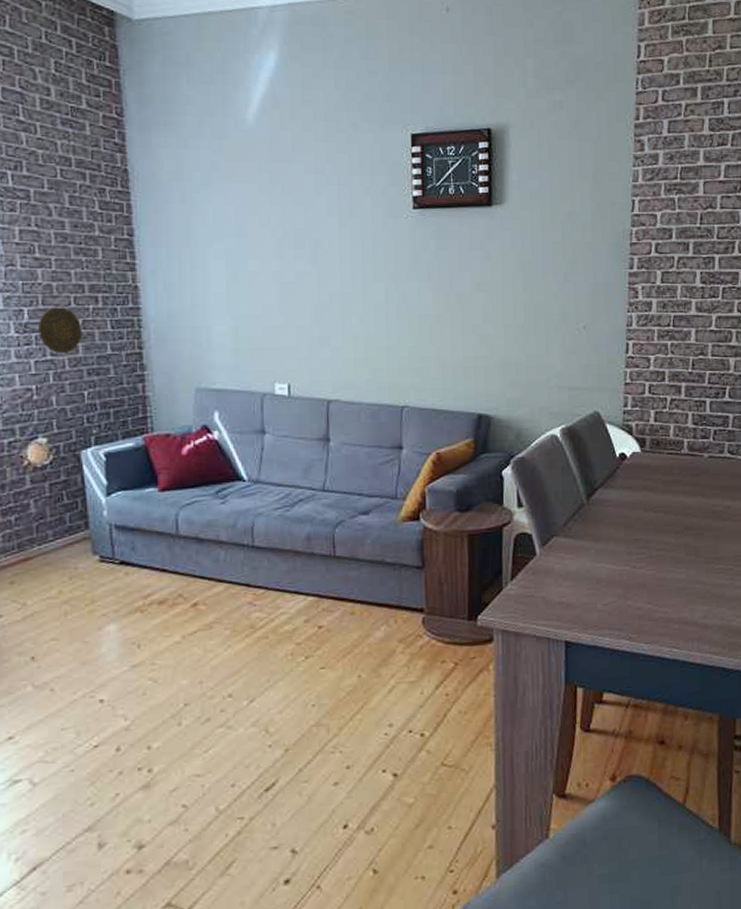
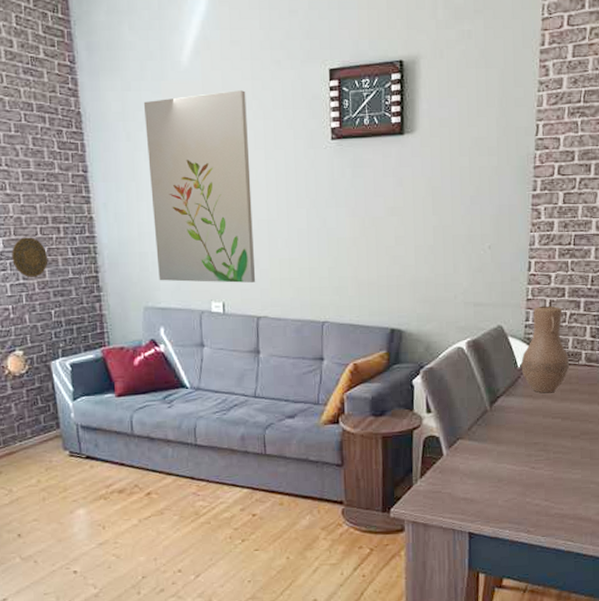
wall art: none [201,153,327,362] -> present [143,90,256,283]
vase: none [620,390,672,485] -> present [521,305,570,393]

